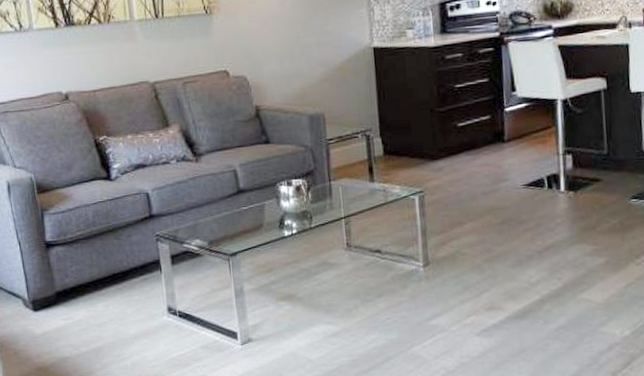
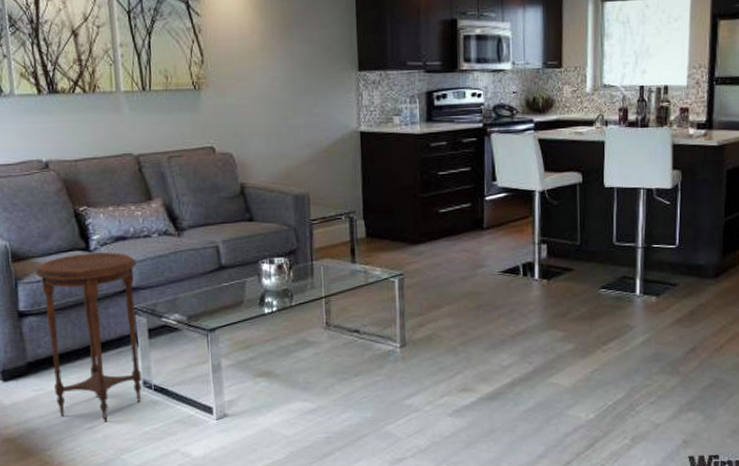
side table: none [60,180,167,350] -> present [35,252,142,423]

